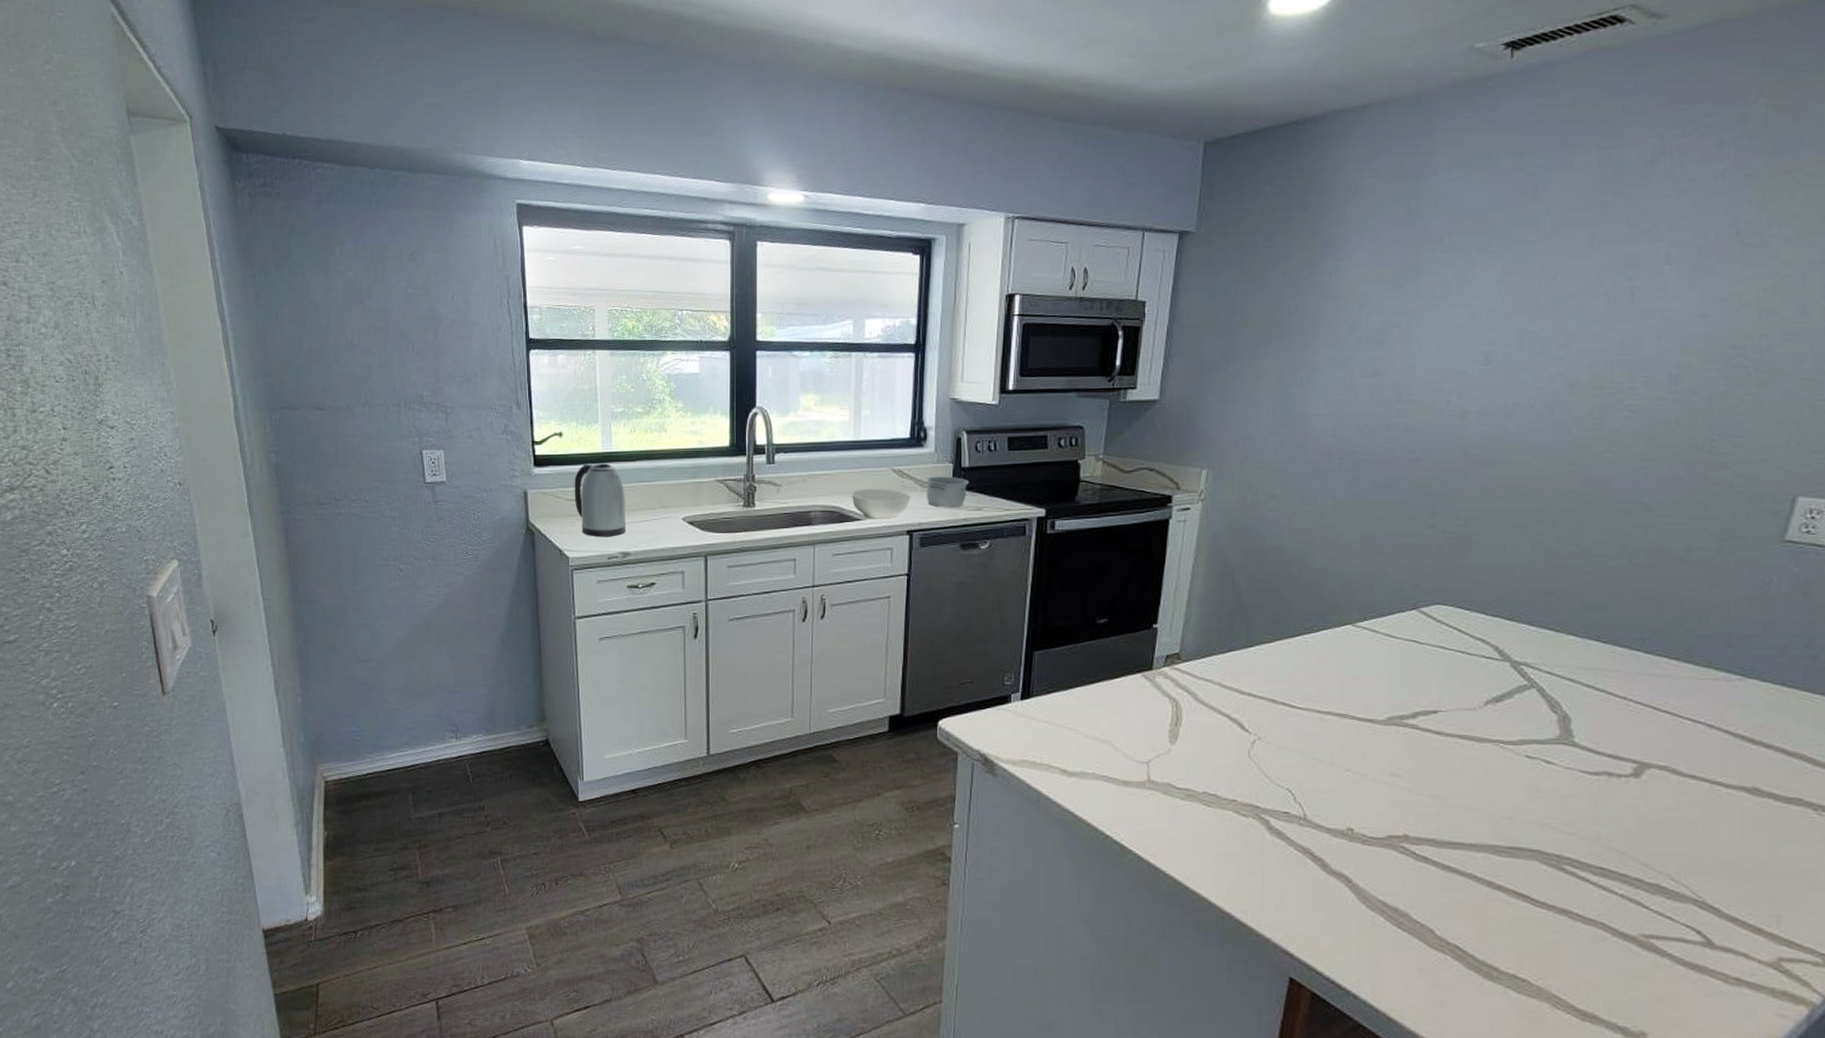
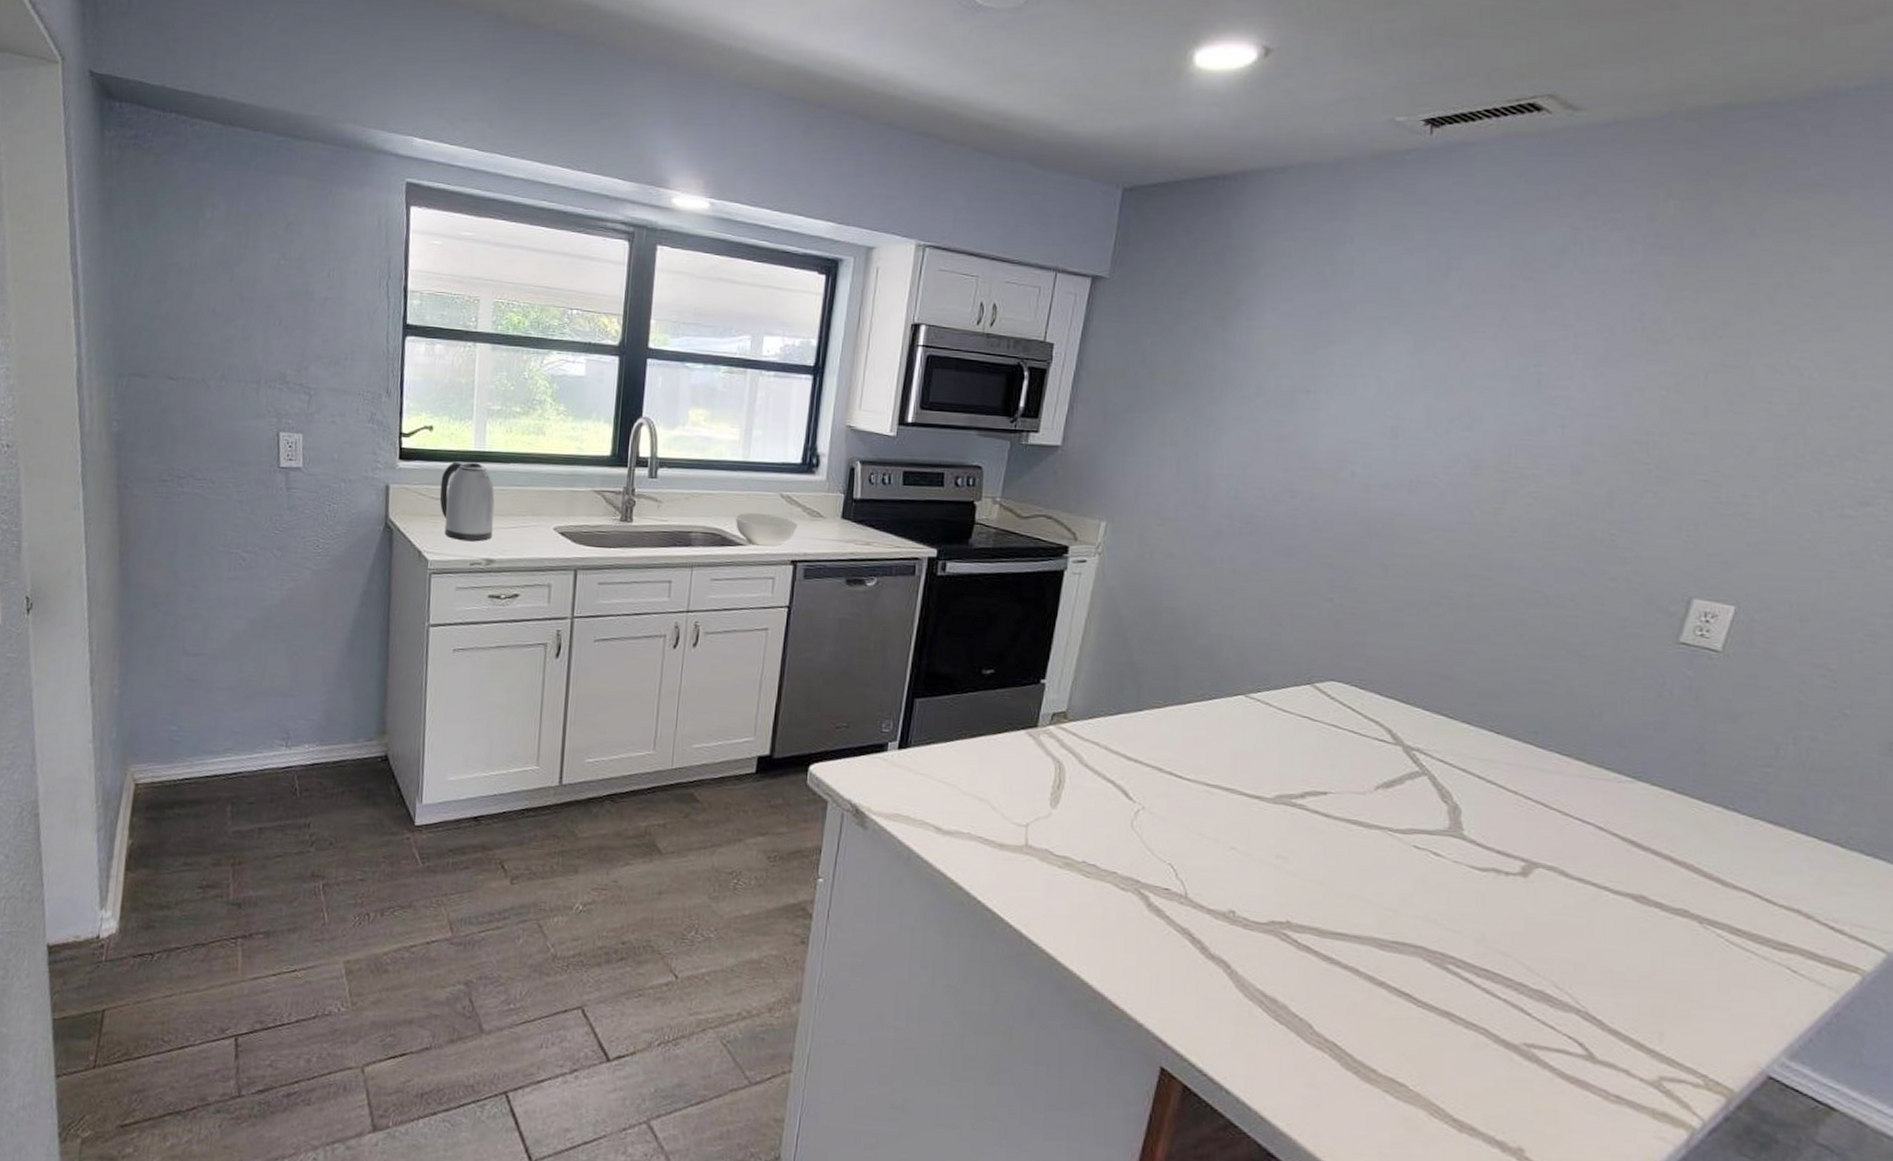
cooking pot: present [926,476,970,508] -> none [813,505,861,540]

